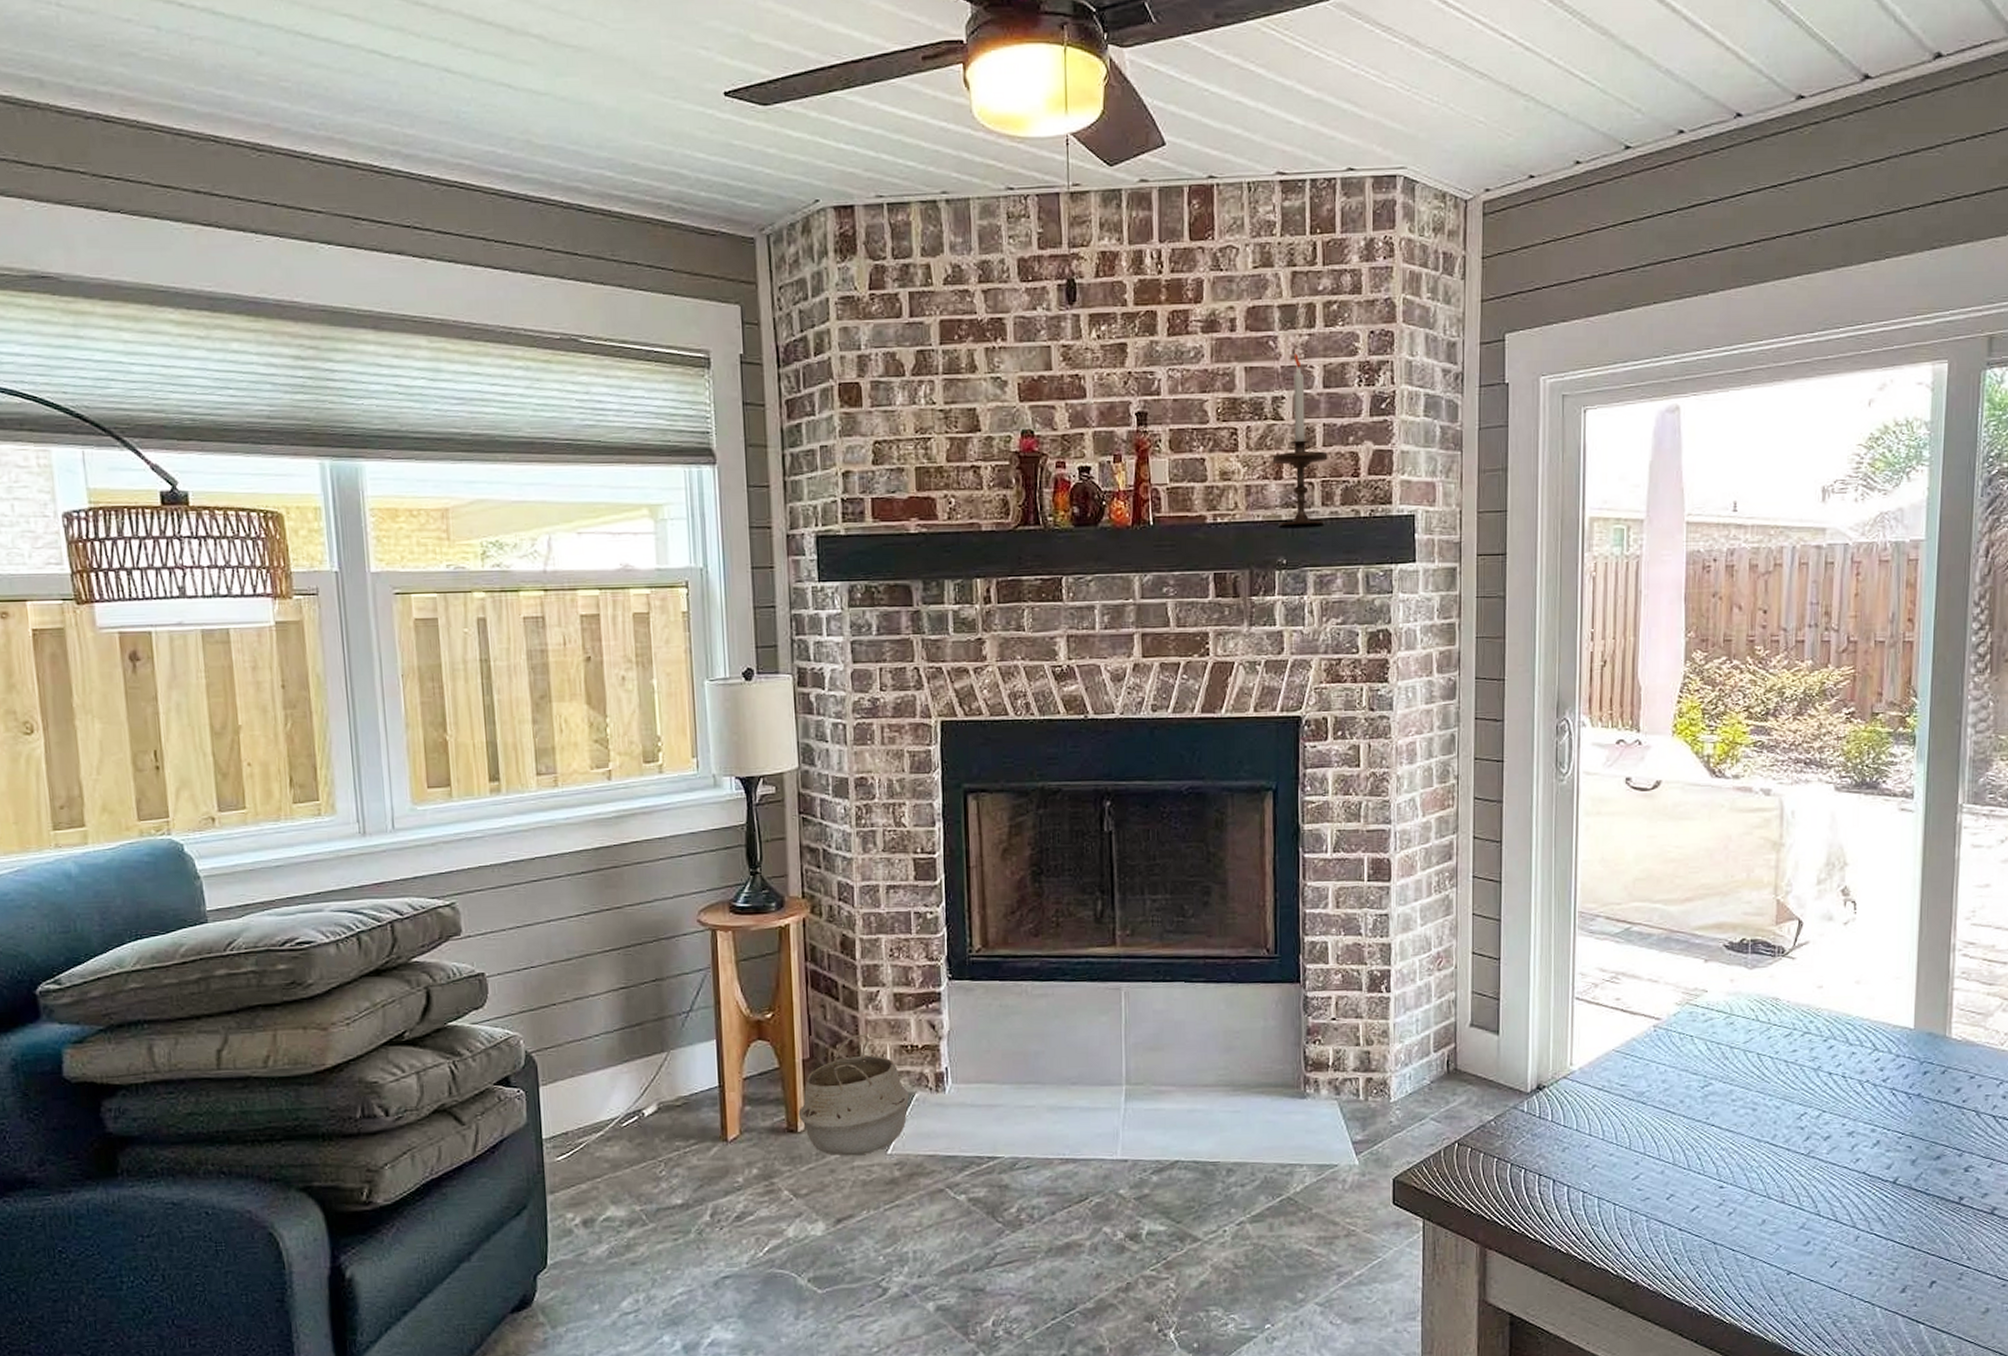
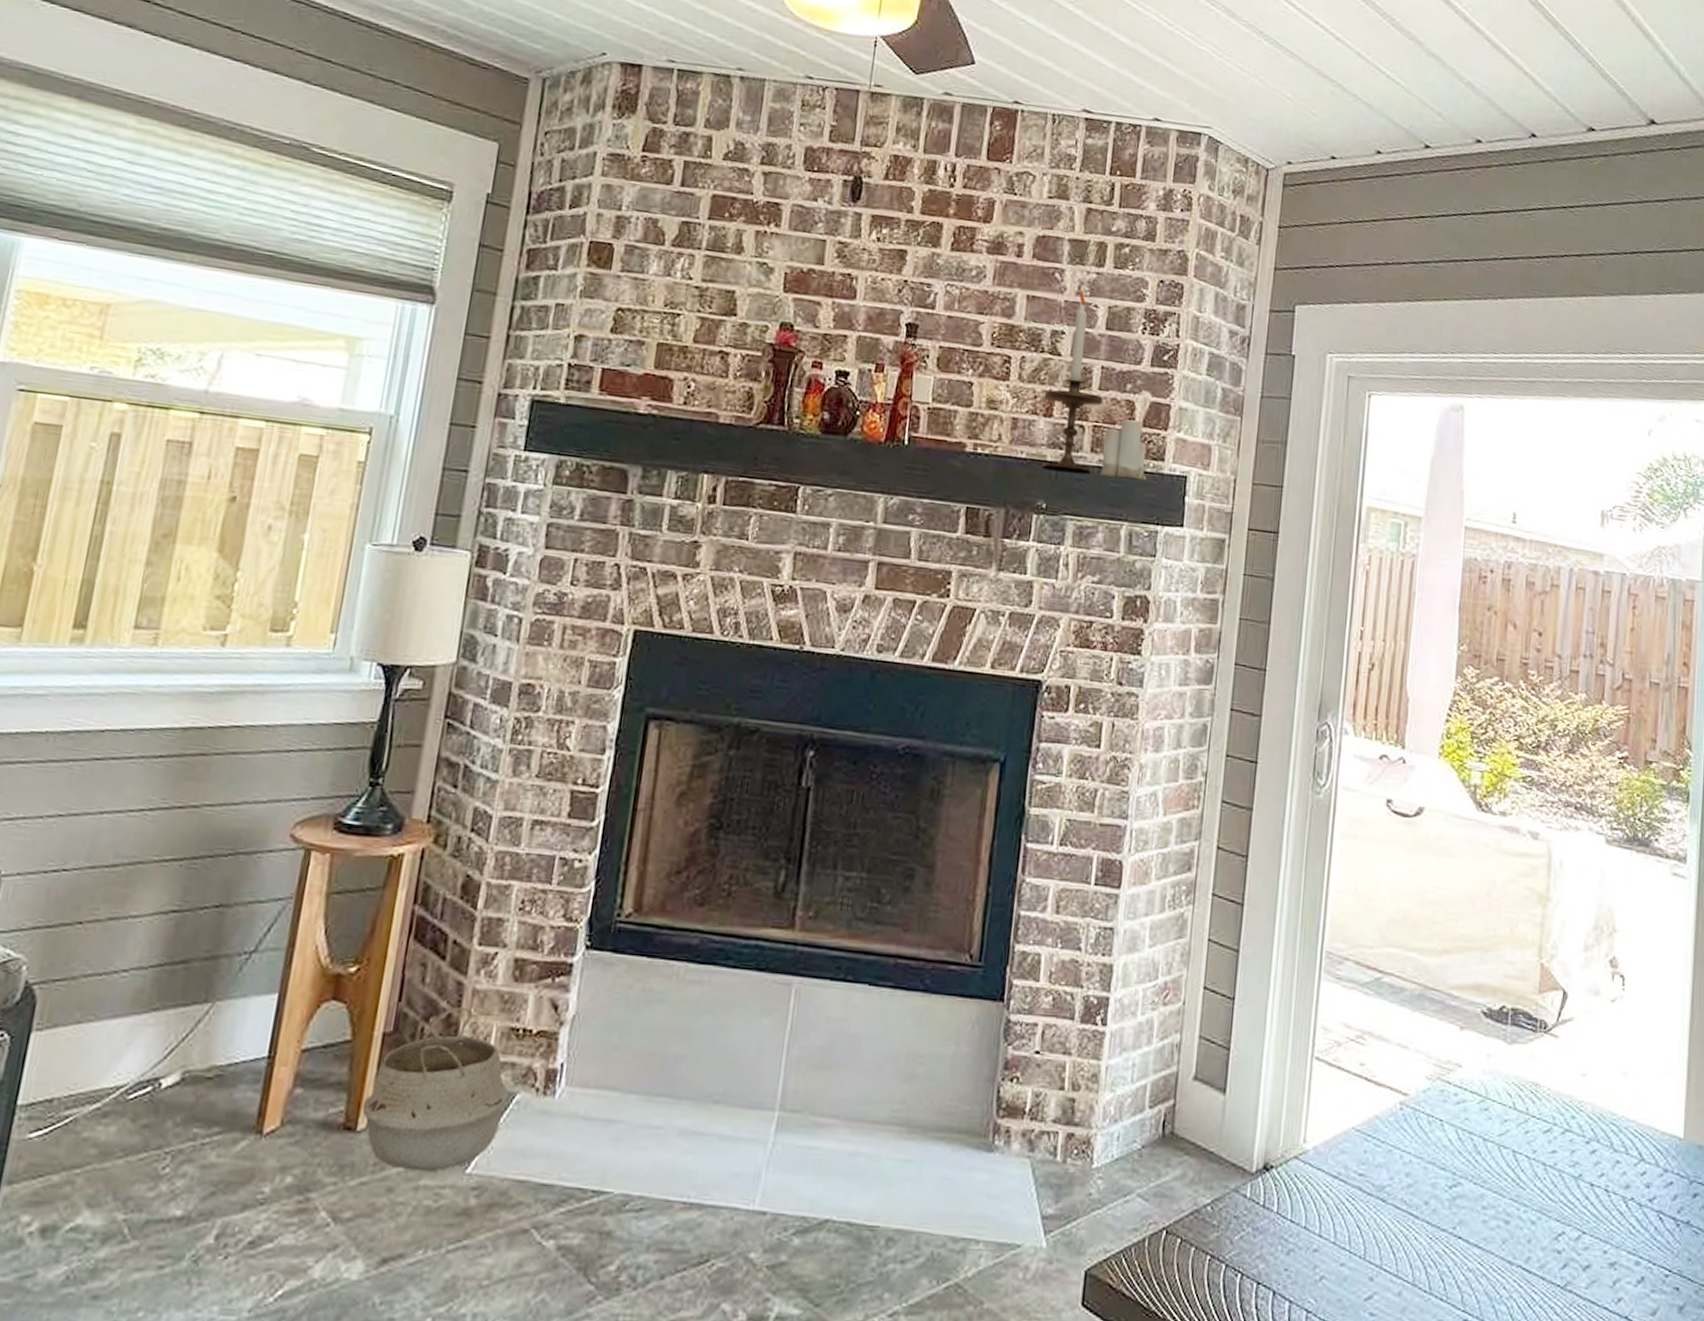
candle: none [1331,467,1377,527] -> present [1098,417,1147,481]

